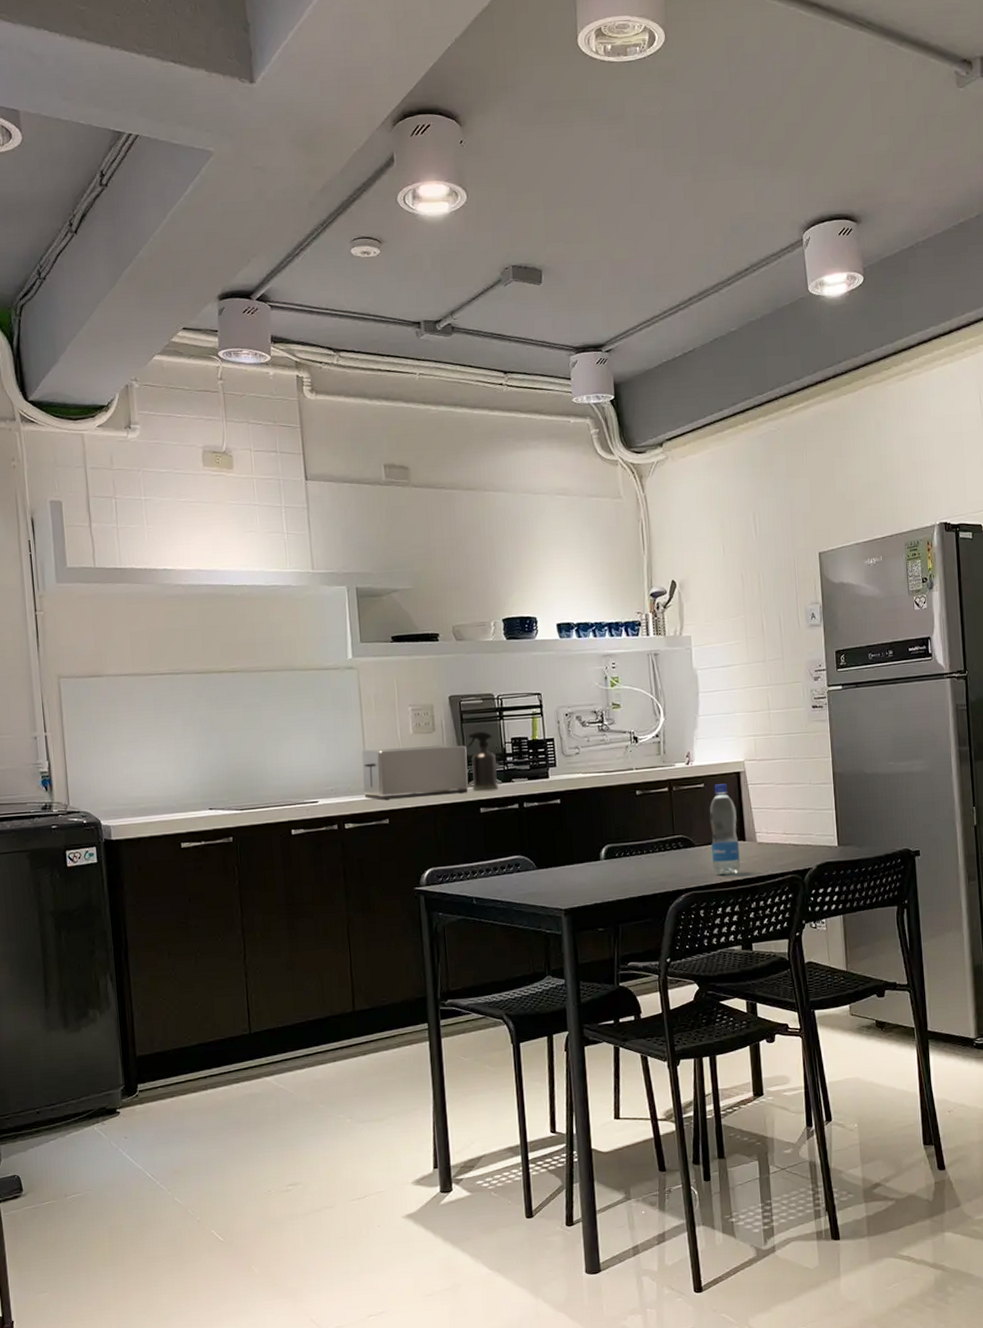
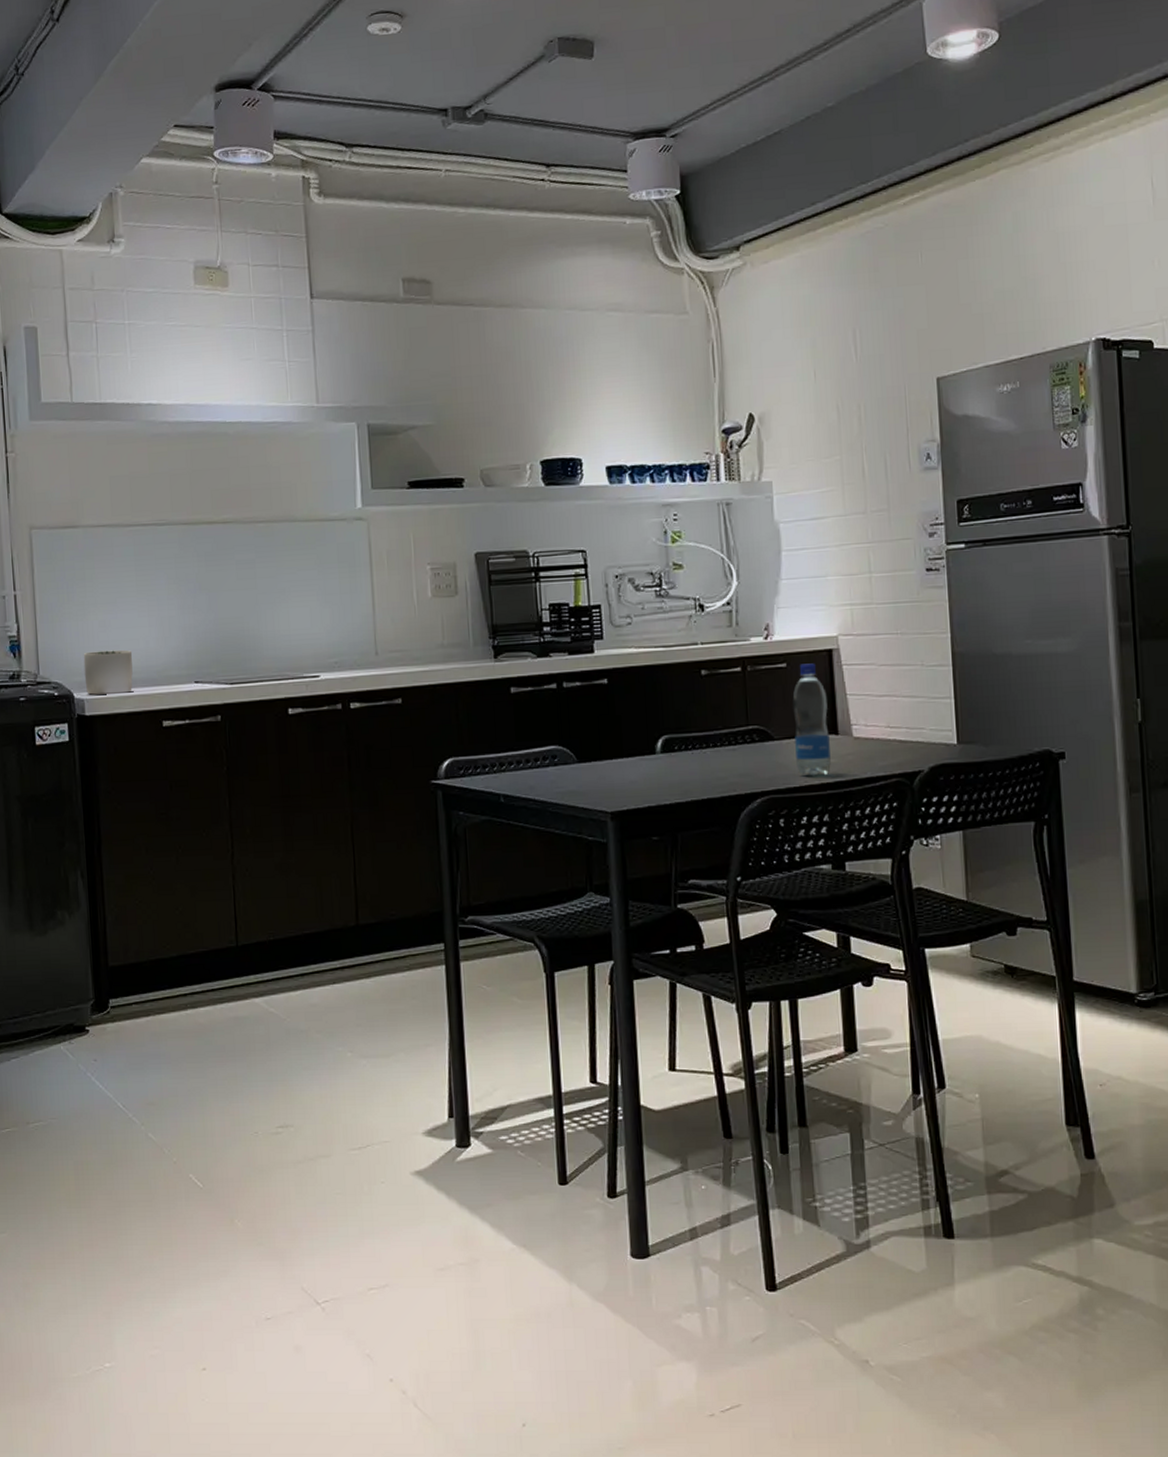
planter: none [109,782,154,822] -> present [83,650,133,695]
toaster: present [361,744,469,801] -> none [371,610,498,677]
spray bottle: present [467,730,498,793] -> none [496,594,533,669]

